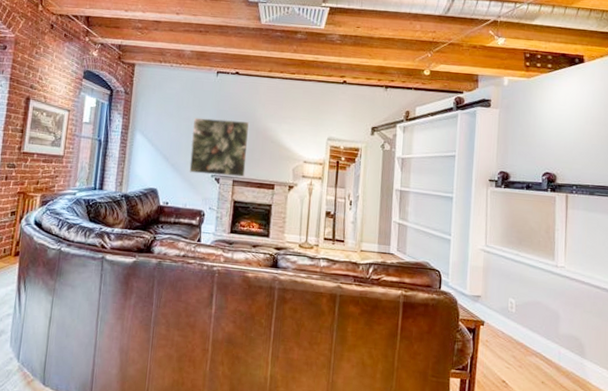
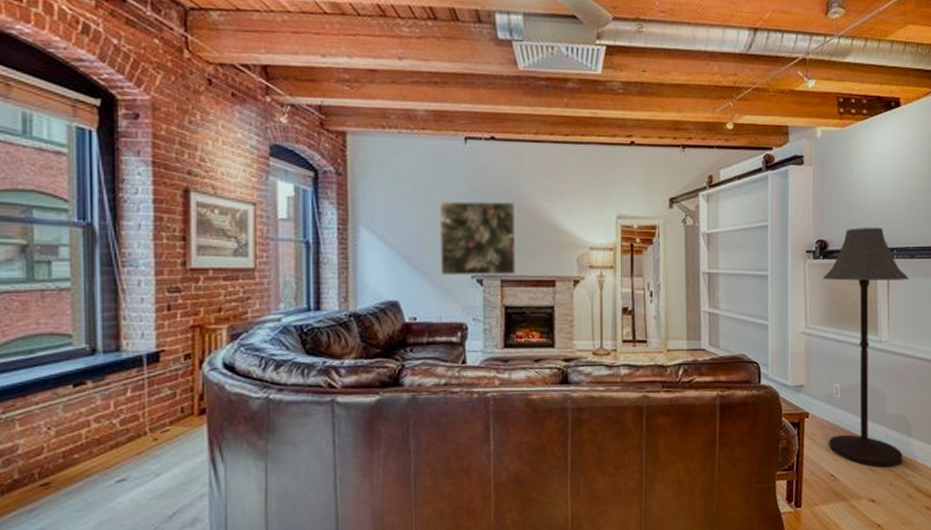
floor lamp: none [502,164,588,383] -> present [822,228,910,467]

